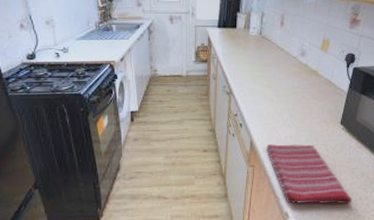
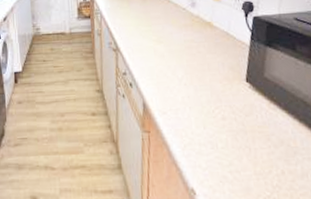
dish towel: present [266,143,351,205] -> none [162,105,272,180]

